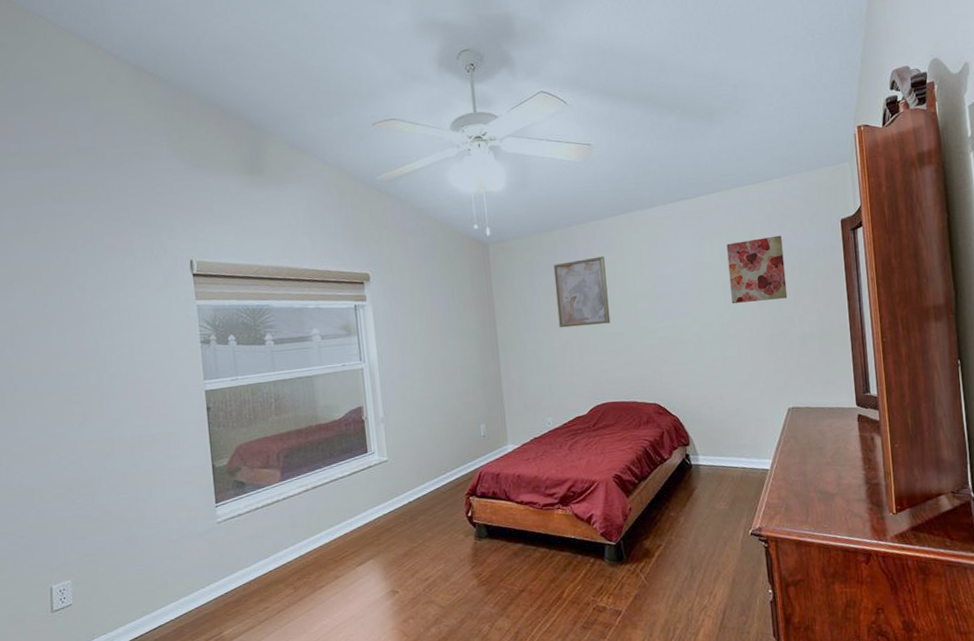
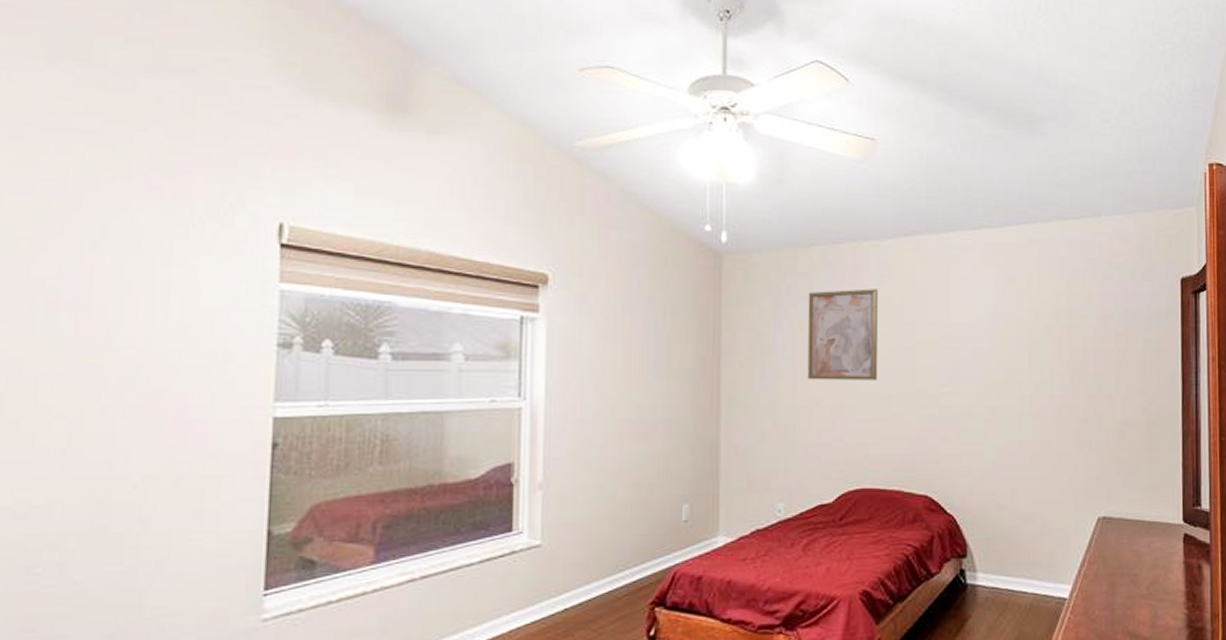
wall art: present [726,235,788,303] -> none [1037,289,1109,372]

